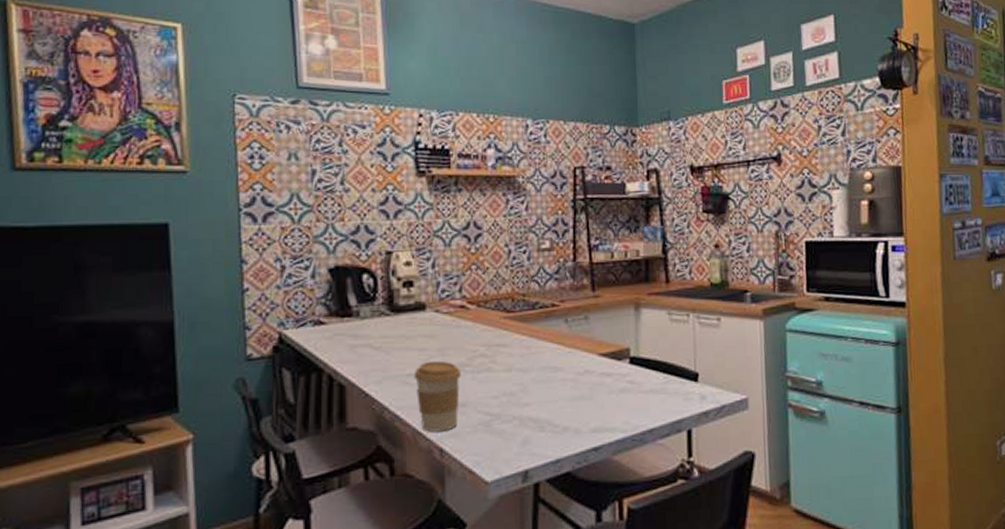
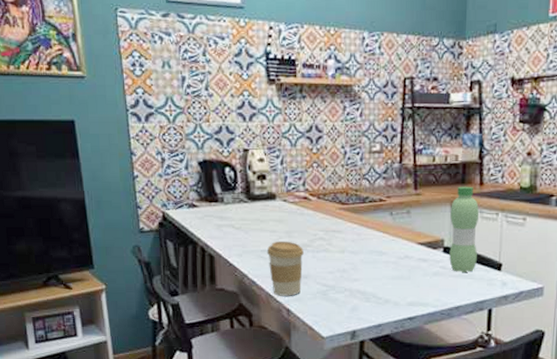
water bottle: none [635,284,669,388] -> present [449,186,480,273]

